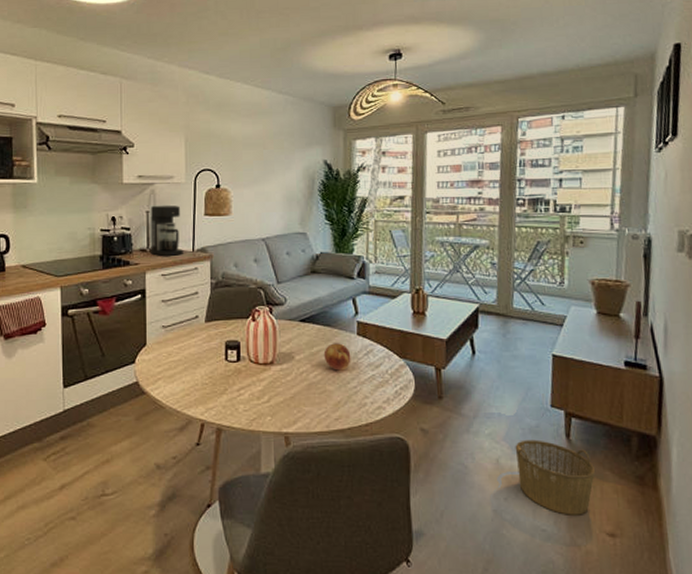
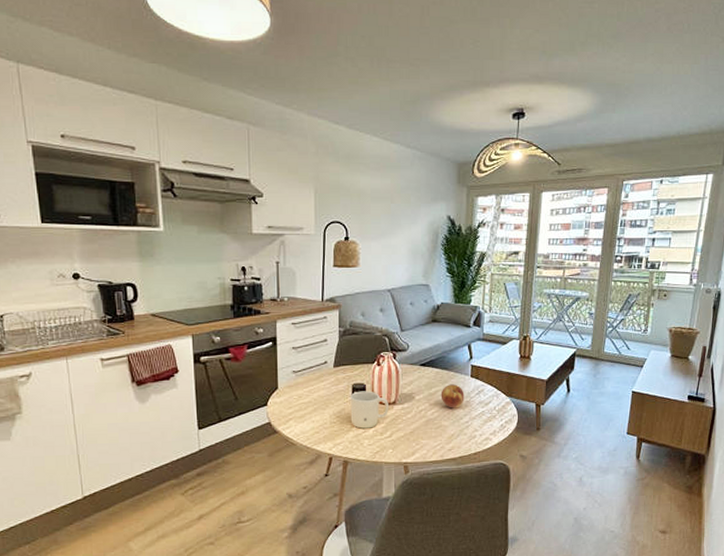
coffee maker: present [150,205,183,257] -> none [280,256,313,307]
mug: none [223,349,267,392] -> present [350,391,390,429]
basket: present [515,439,596,515] -> none [595,461,657,519]

